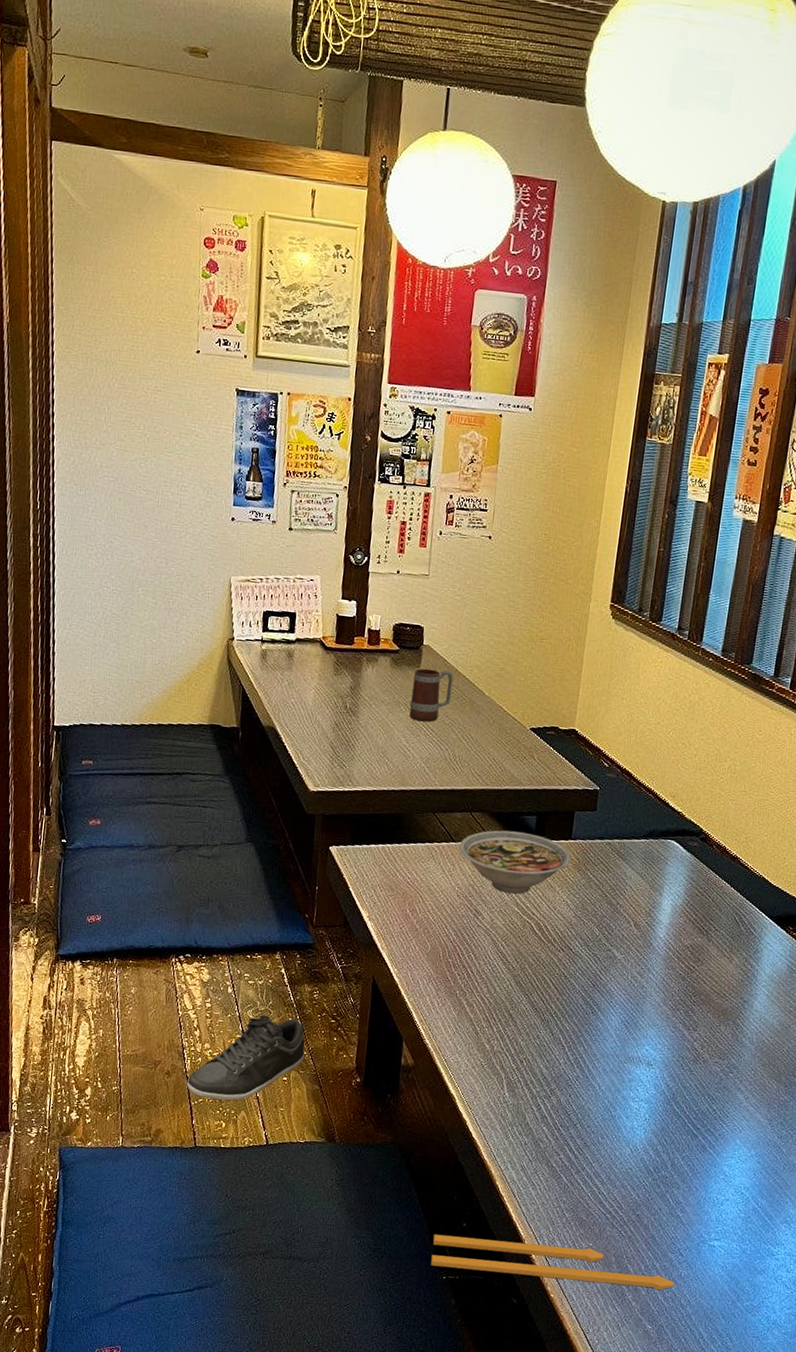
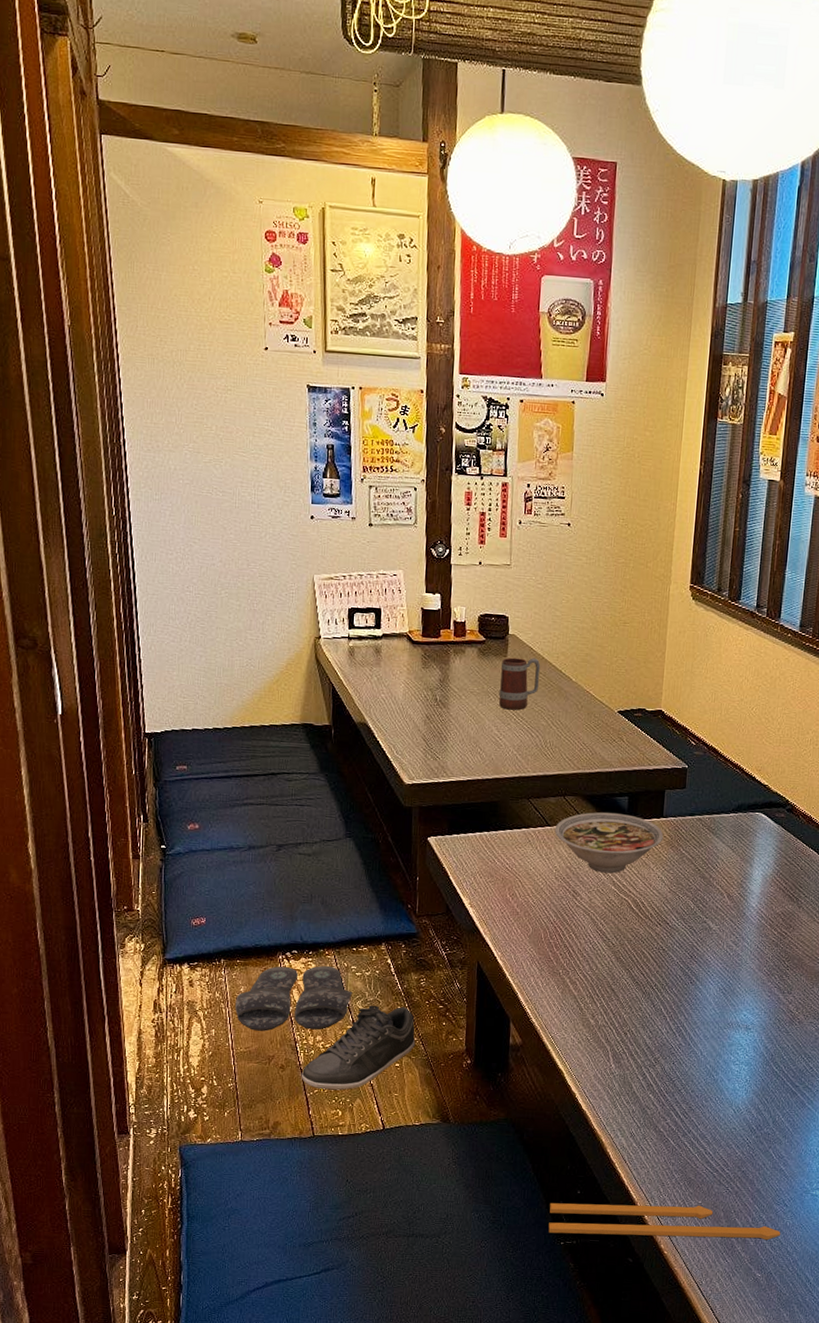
slippers: none [124,969,244,1037] -> present [235,966,352,1031]

